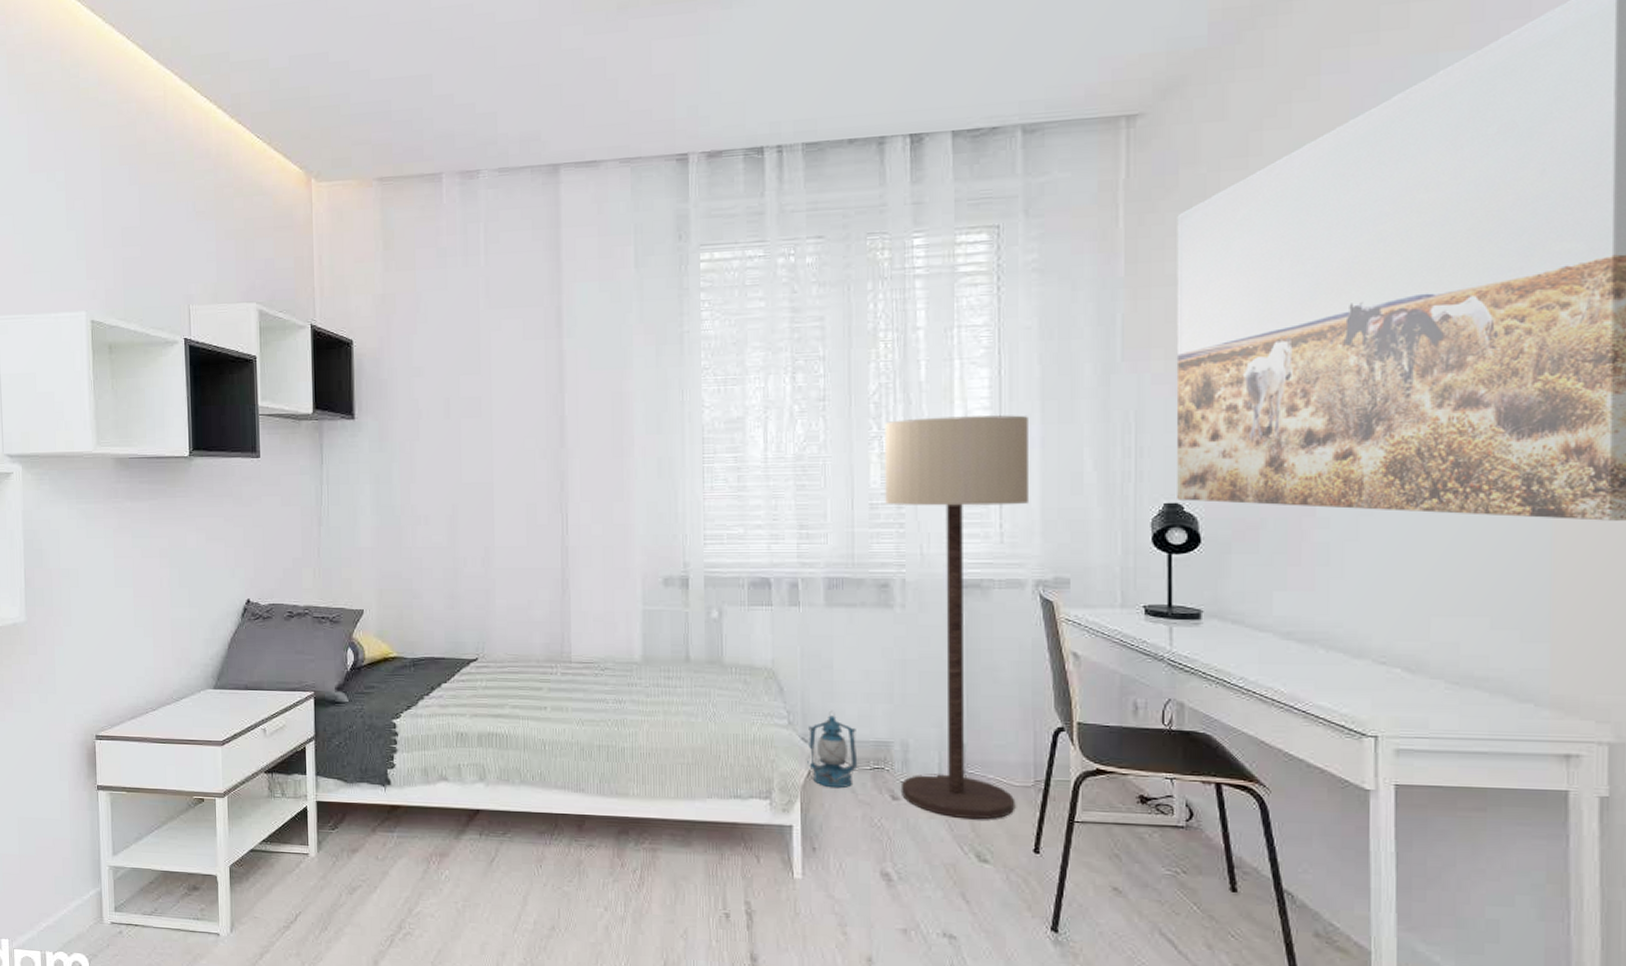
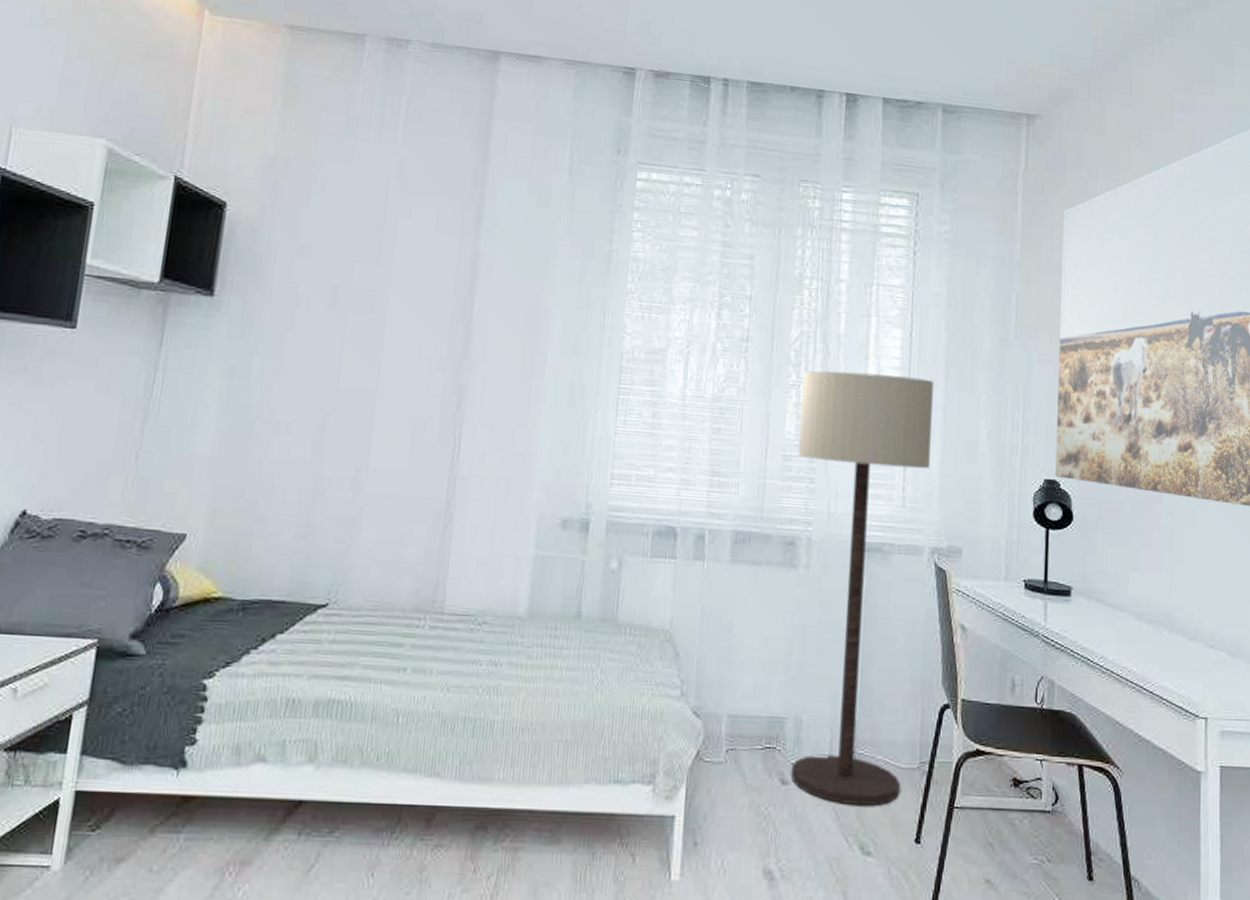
lantern: present [807,710,859,789] -> none [697,680,751,771]

